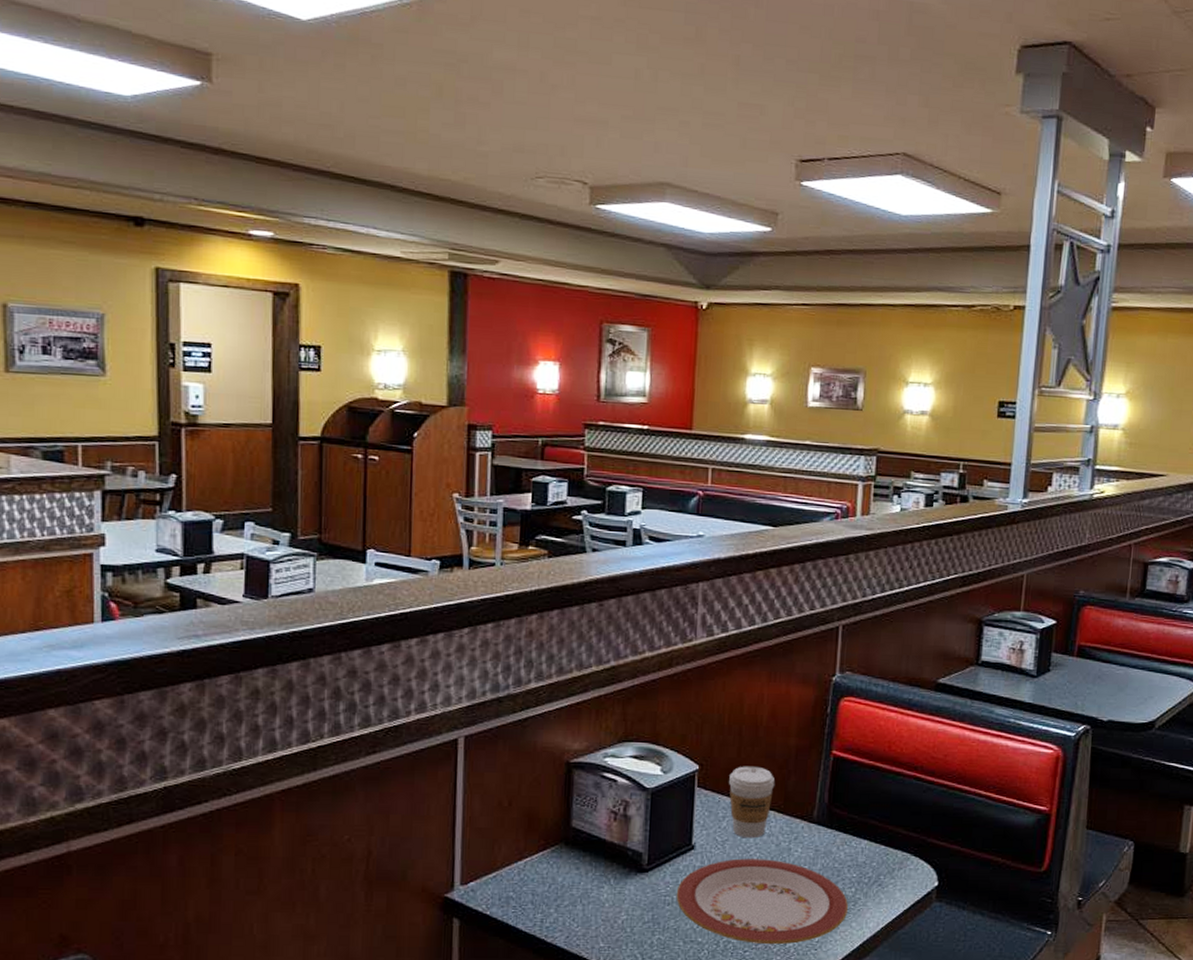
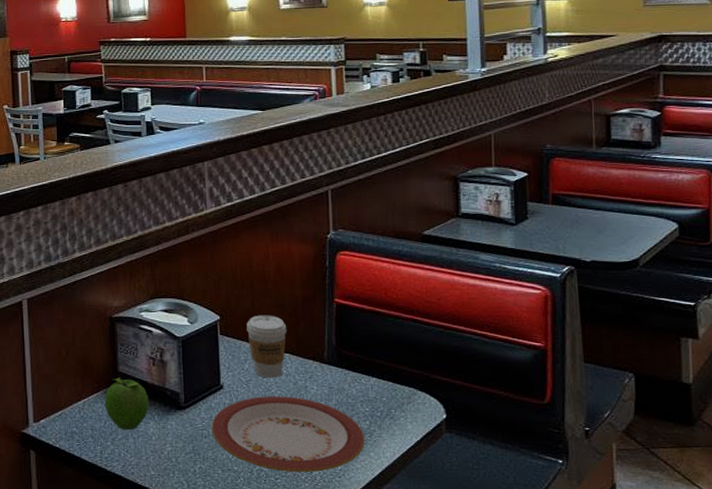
fruit: none [551,833,606,896] -> present [104,377,150,431]

